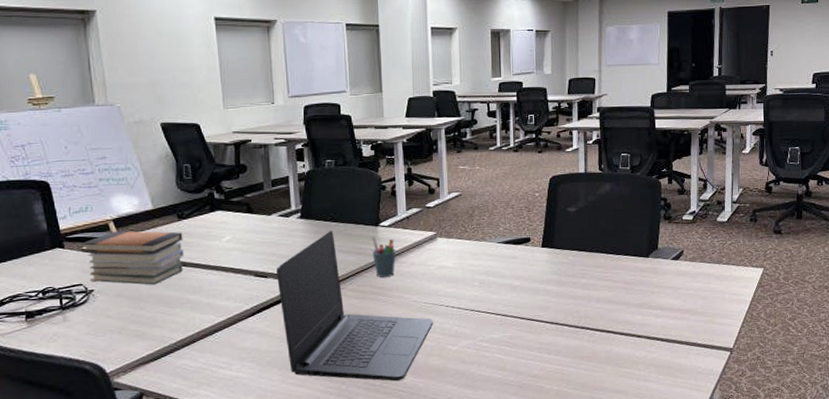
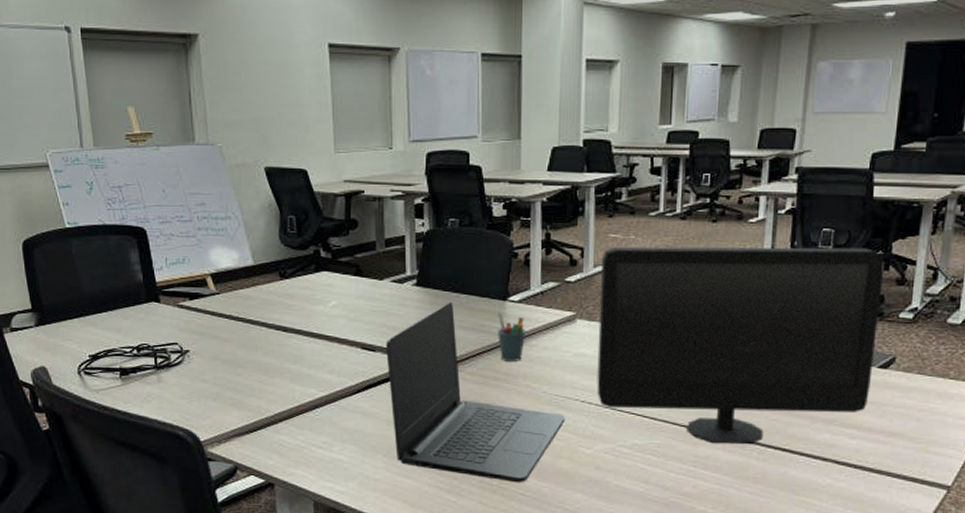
book stack: present [81,231,184,285] -> none [177,287,285,350]
computer monitor: none [454,167,669,332] -> present [597,246,885,444]

